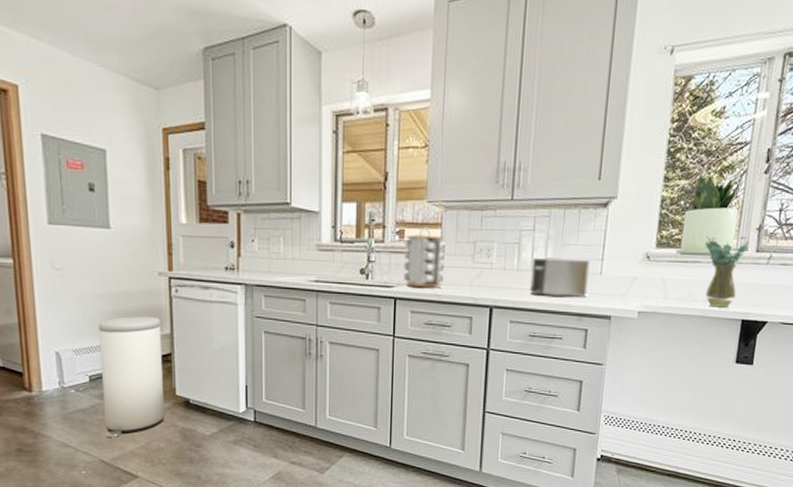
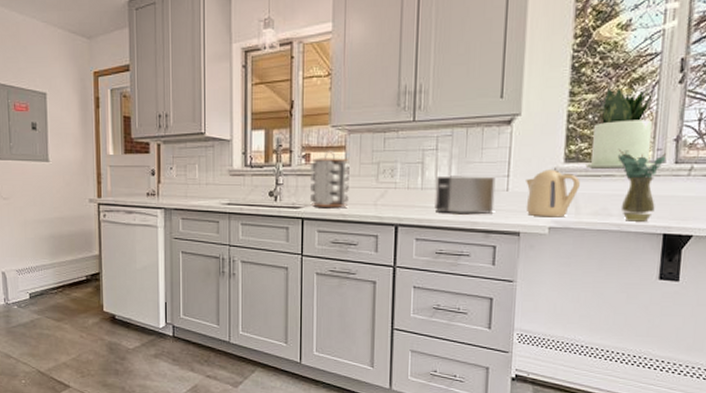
pedal bin: present [98,315,165,437] -> none [37,238,94,350]
kettle: none [617,254,670,302] -> present [526,169,580,218]

